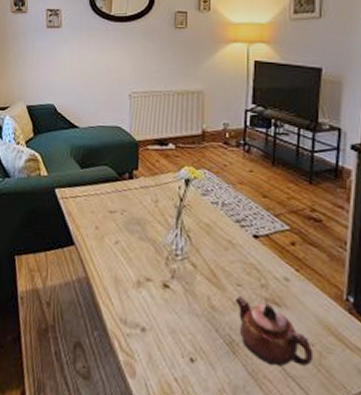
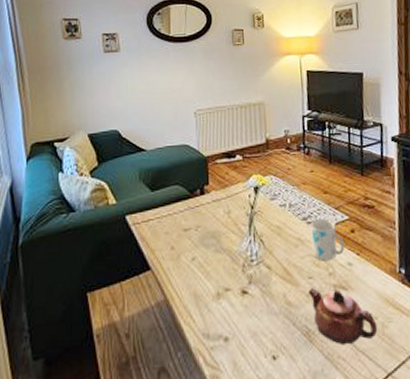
mug: none [244,223,282,271] -> present [310,218,345,261]

